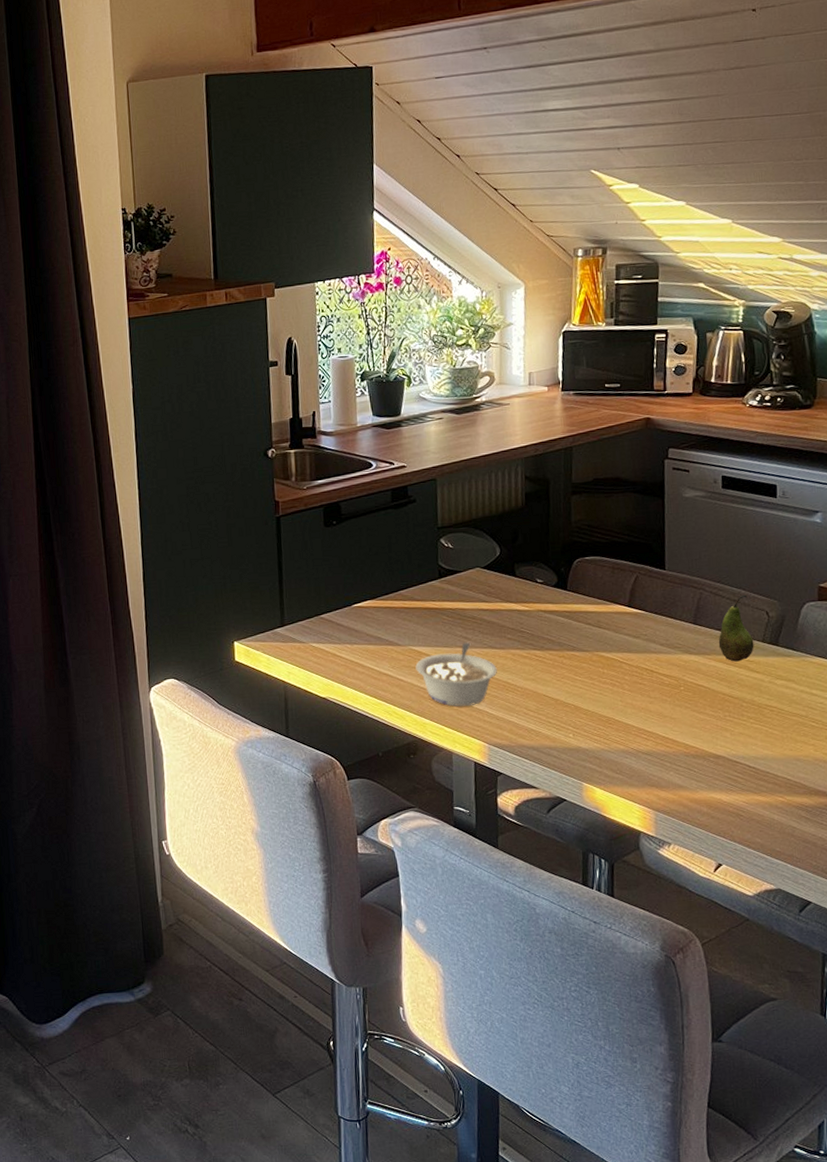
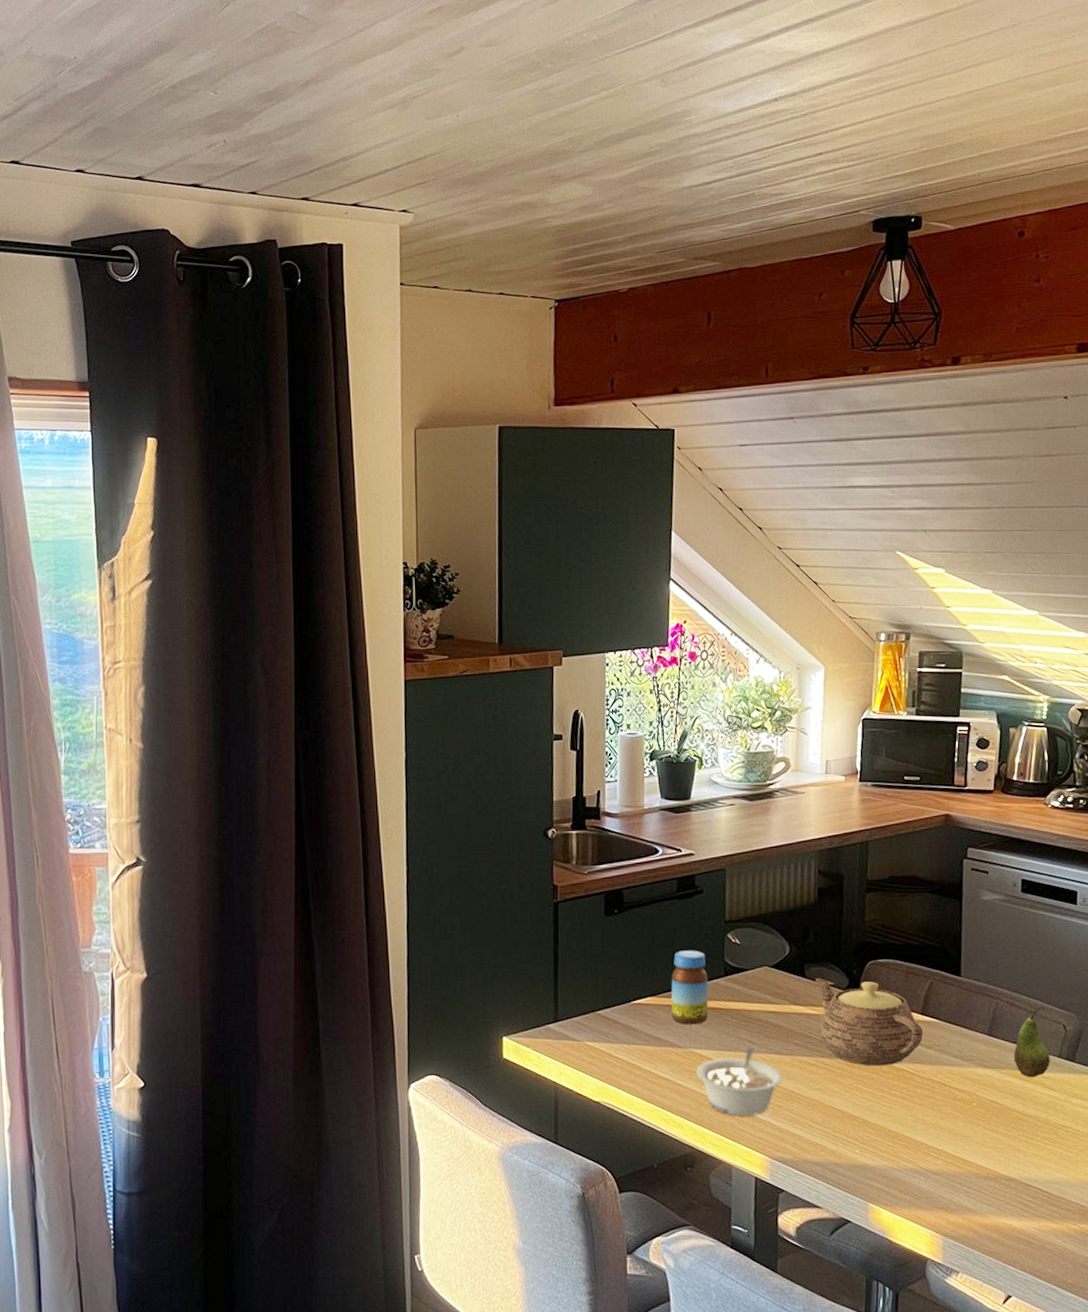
jar: none [389,555,425,625] -> present [671,950,709,1025]
teapot: none [525,577,631,657] -> present [815,978,924,1067]

